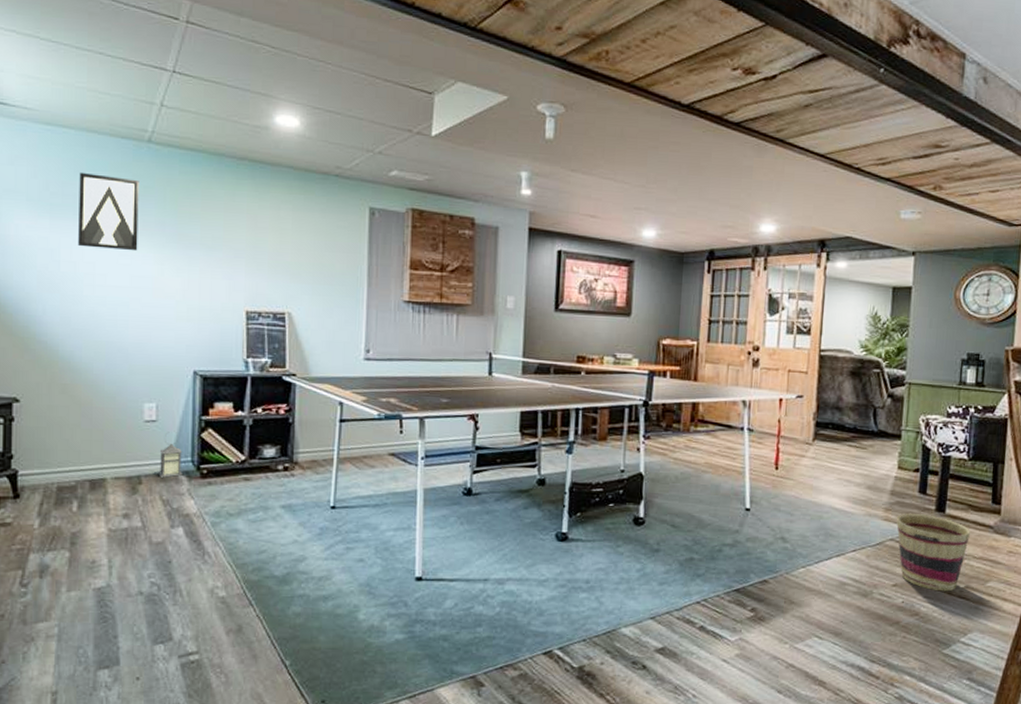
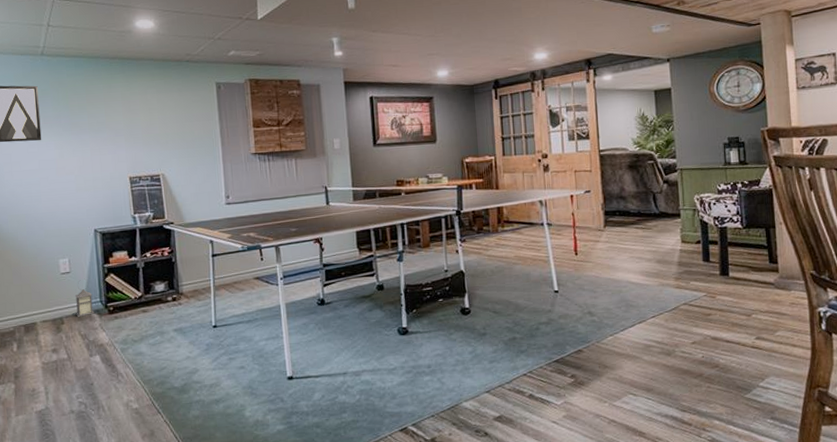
basket: present [896,514,971,592] -> none [686,279,755,345]

